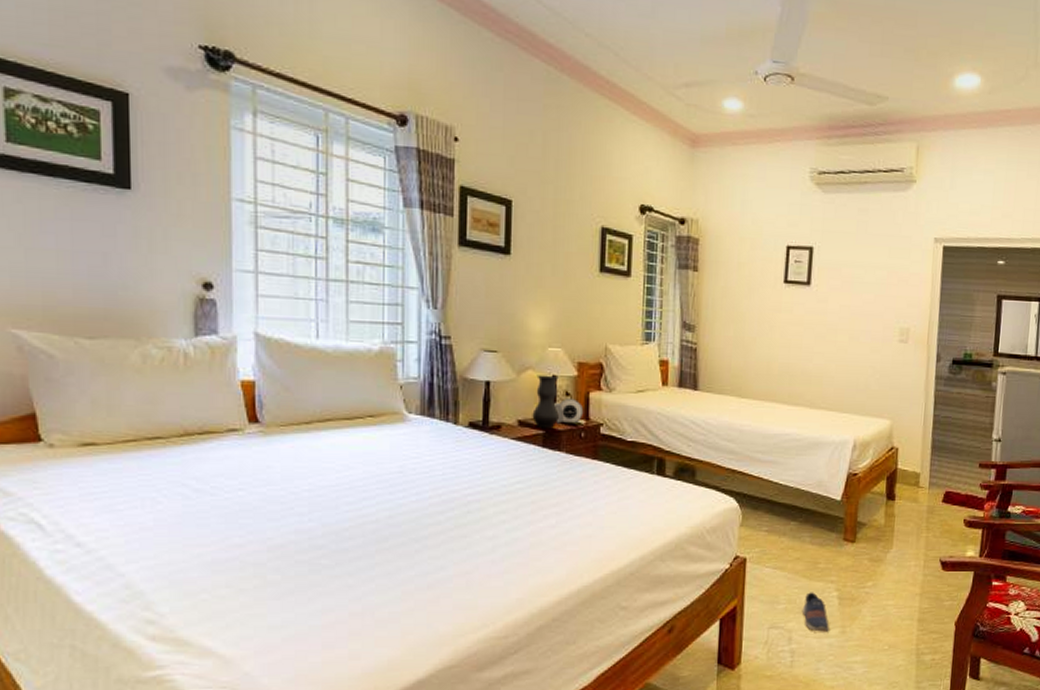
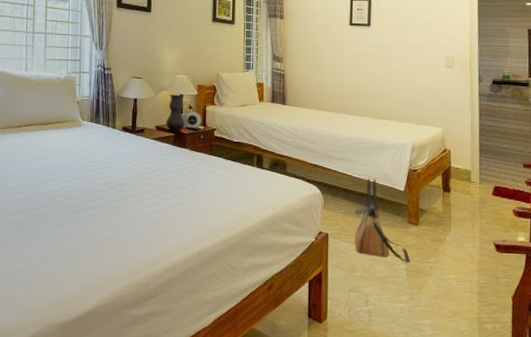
tote bag: none [778,485,843,589] -> present [354,178,410,263]
shoe: present [801,592,830,632] -> none [376,264,401,298]

